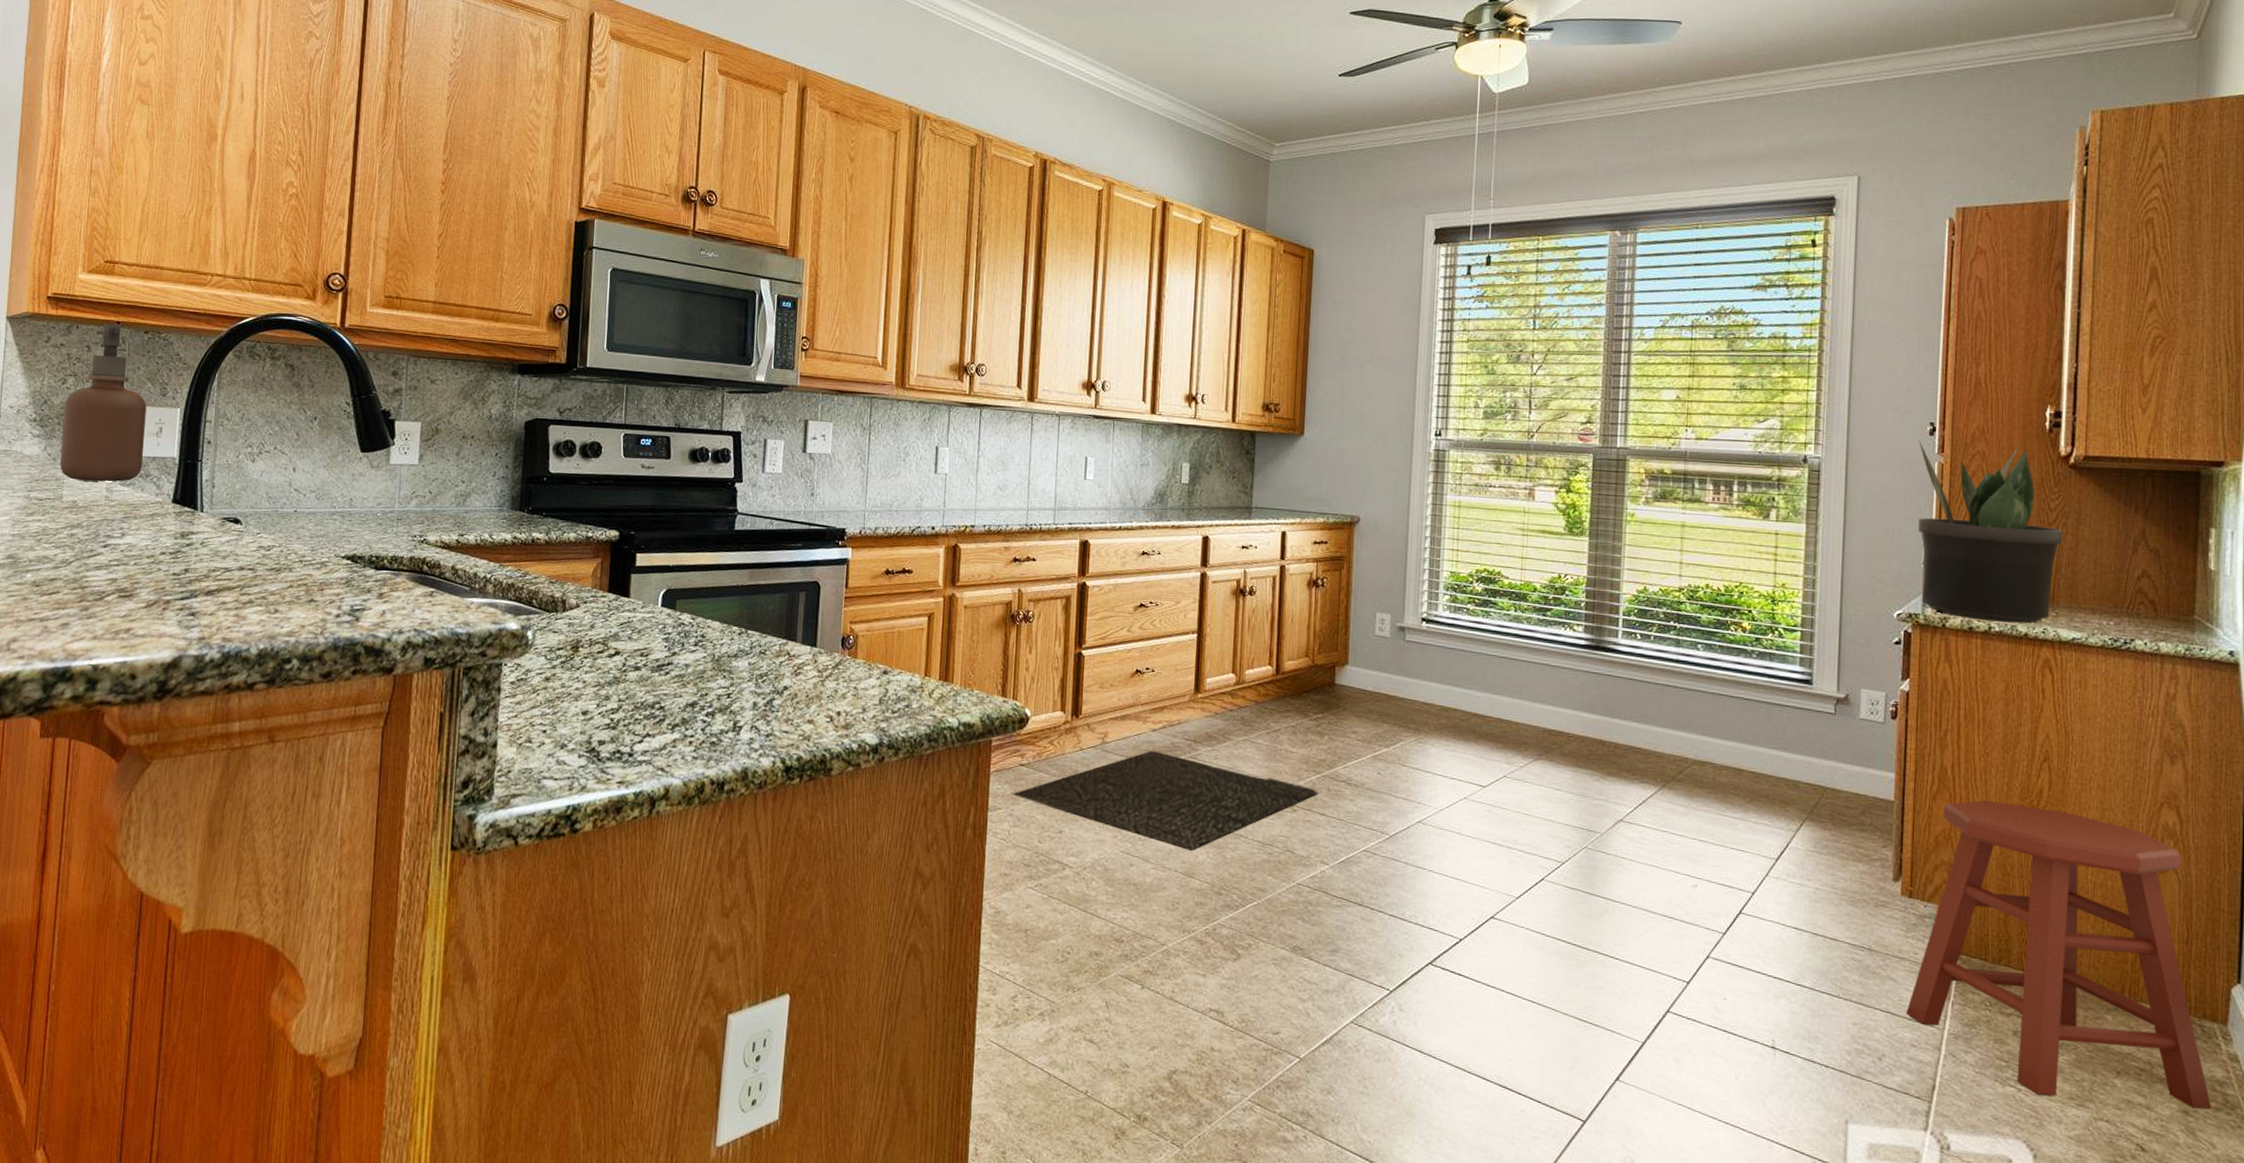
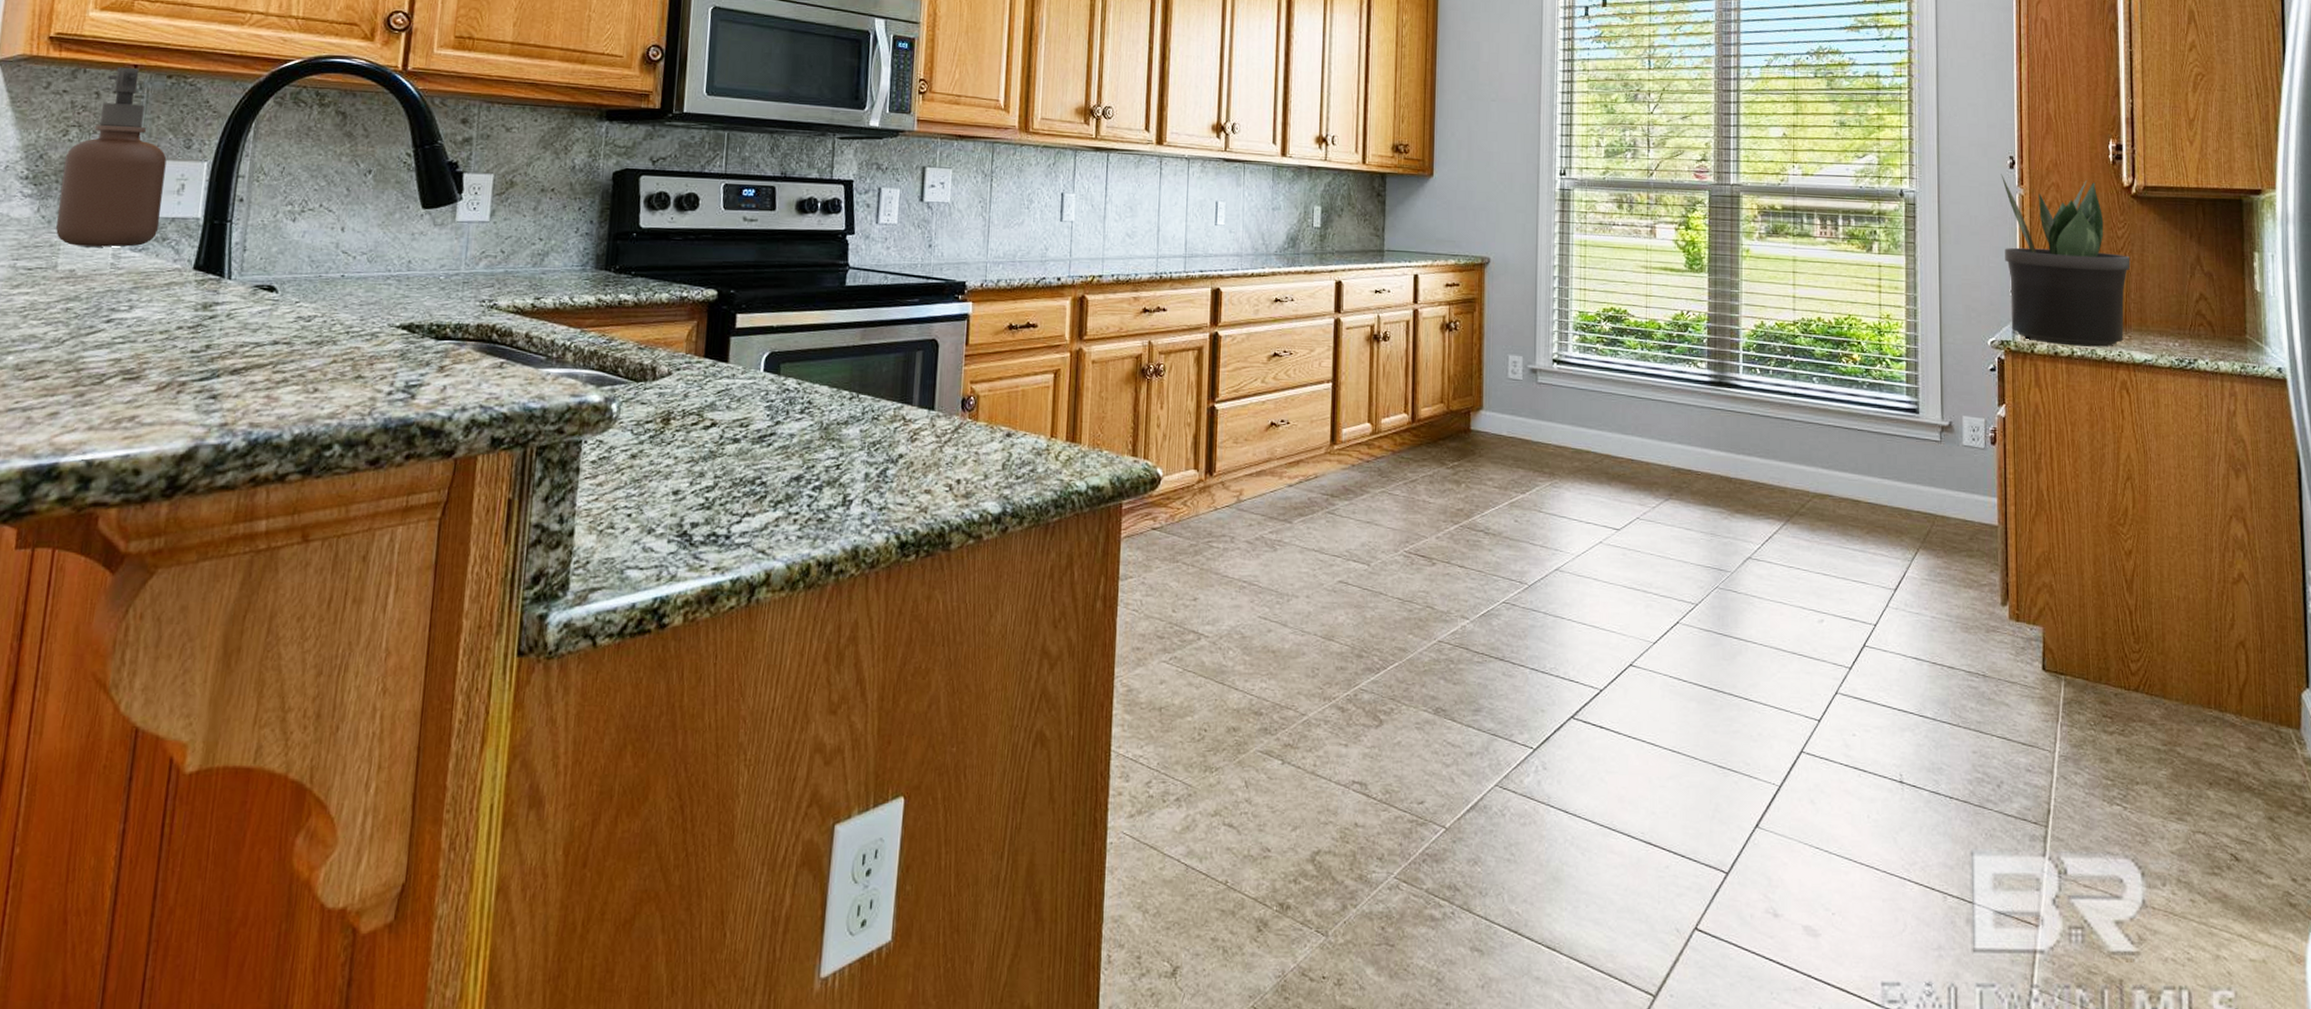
door mat: present [1012,751,1329,851] -> none [1144,508,1468,612]
stool: present [1906,800,2211,1110] -> none [2020,520,2293,815]

